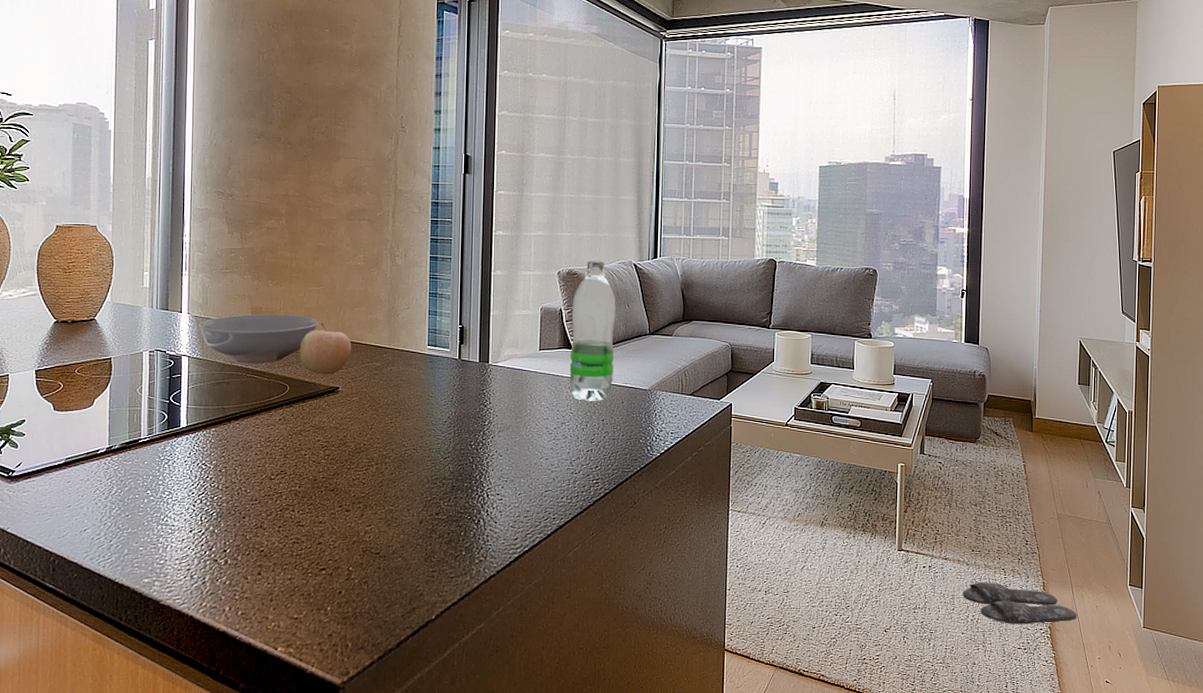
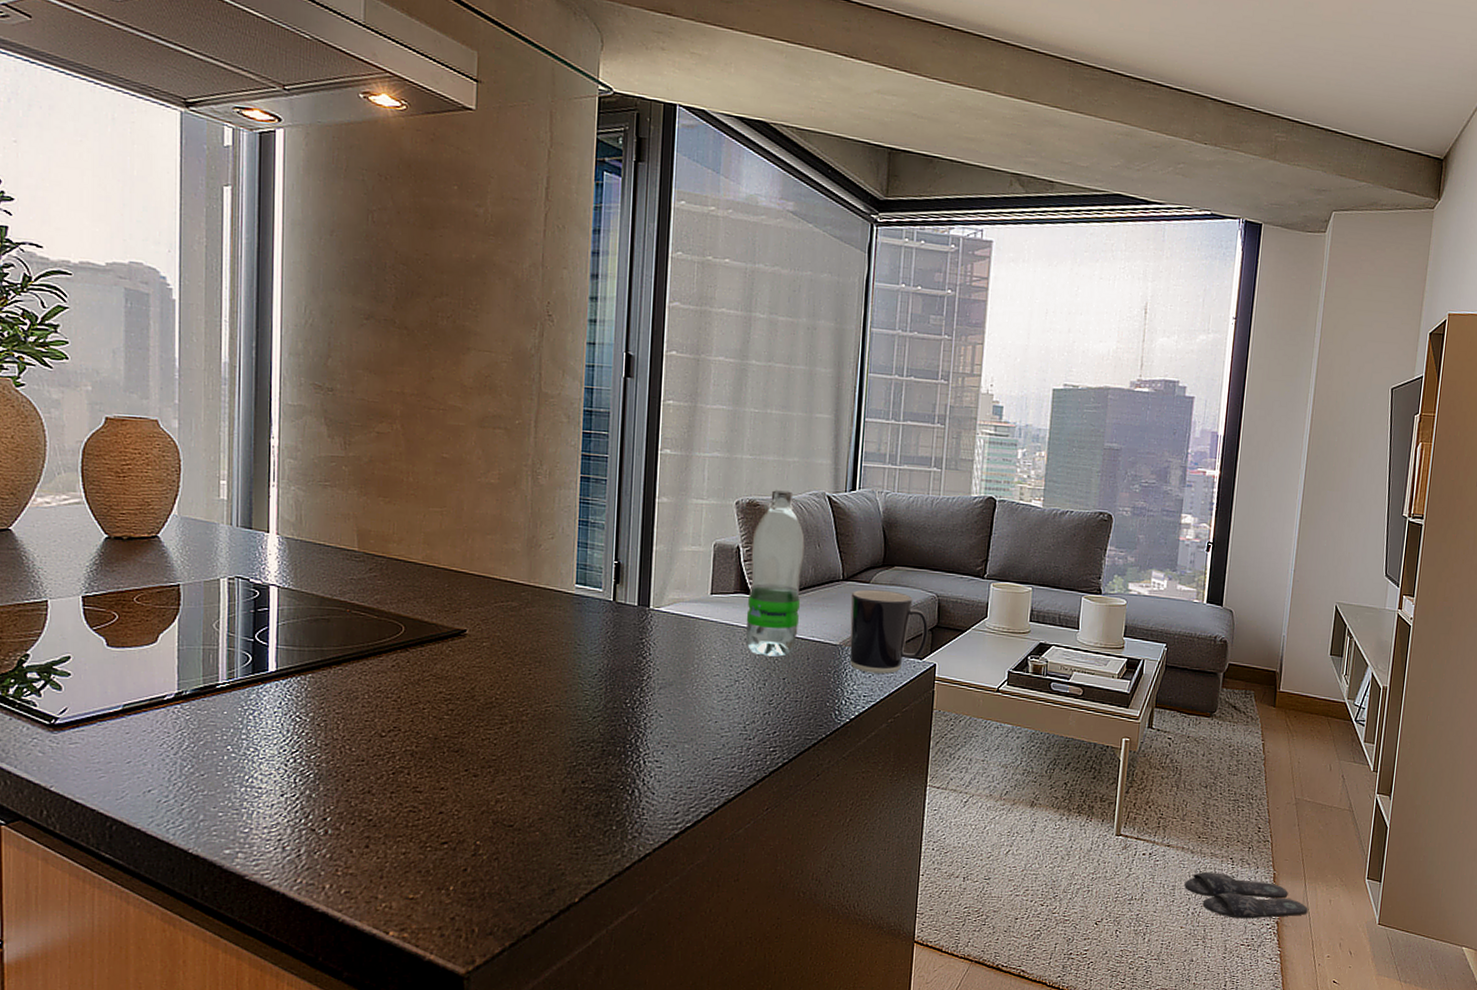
bowl: present [199,314,319,364] -> none [291,537,442,599]
fruit: present [299,322,352,375] -> none [417,550,483,615]
mug: none [656,341,724,413] -> present [849,589,929,674]

